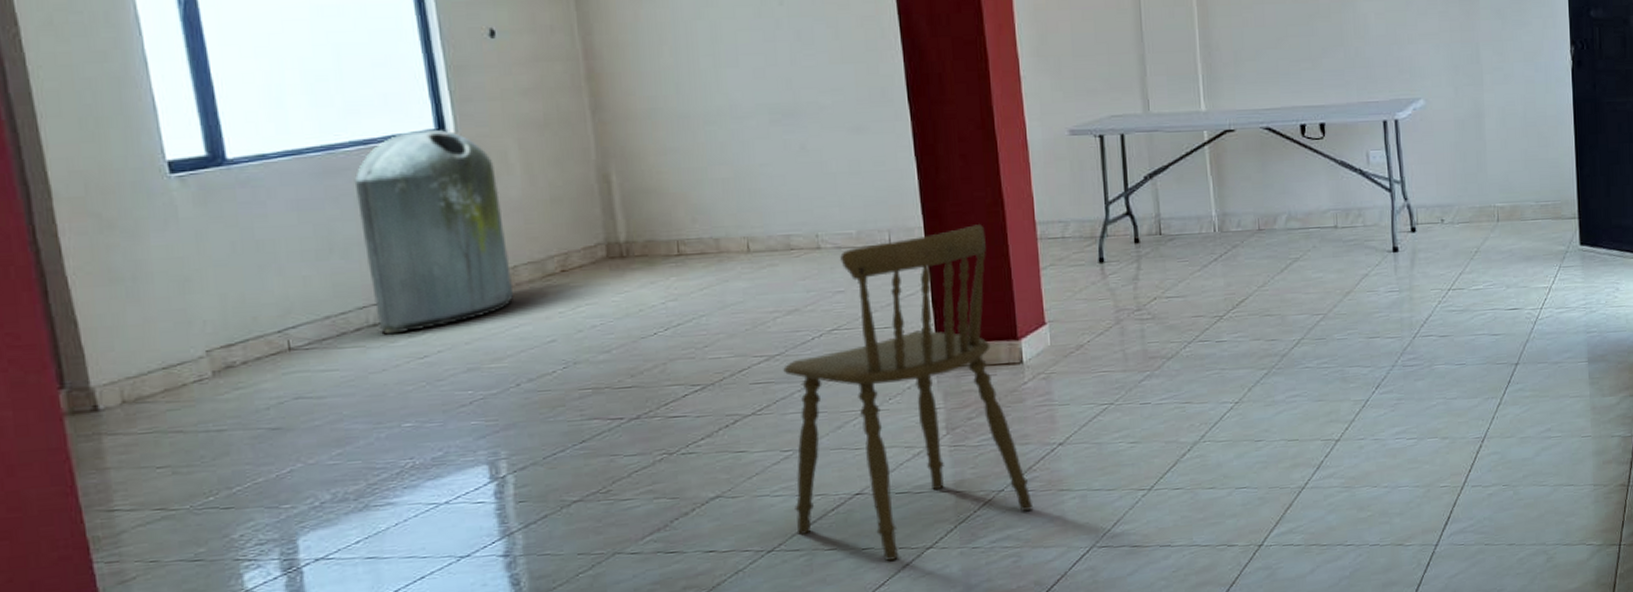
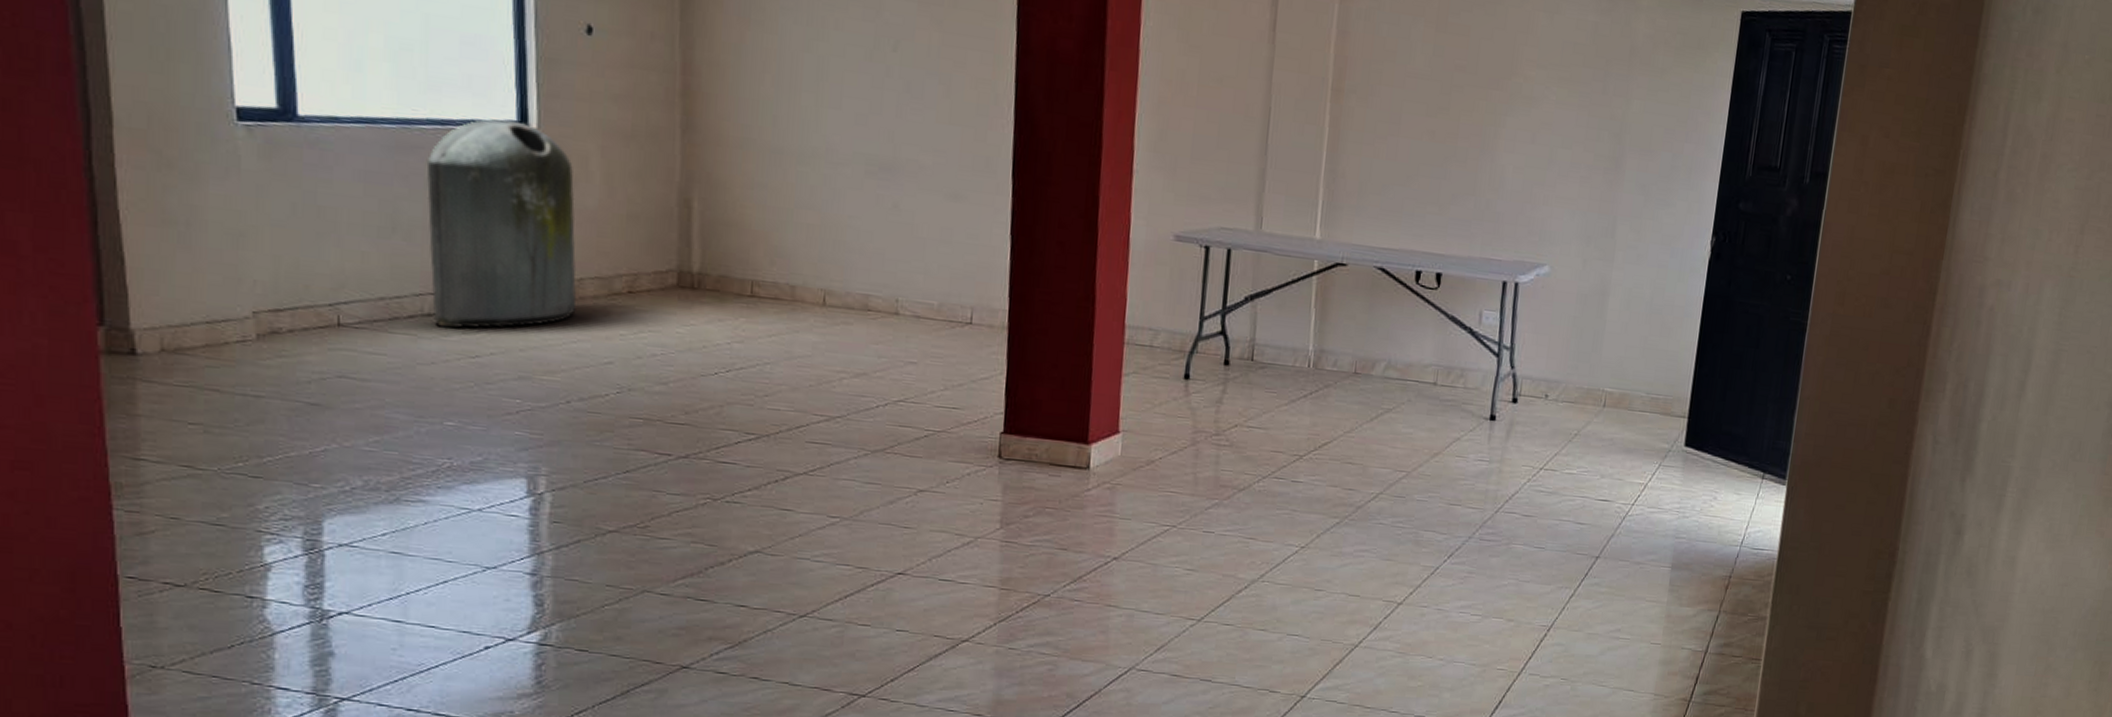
dining chair: present [783,224,1034,562] -> none [833,317,1078,648]

